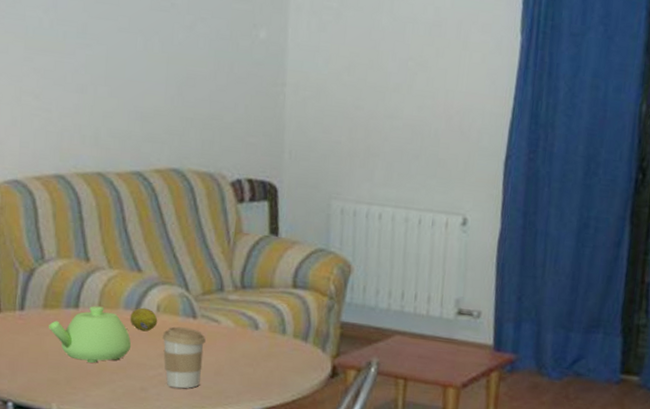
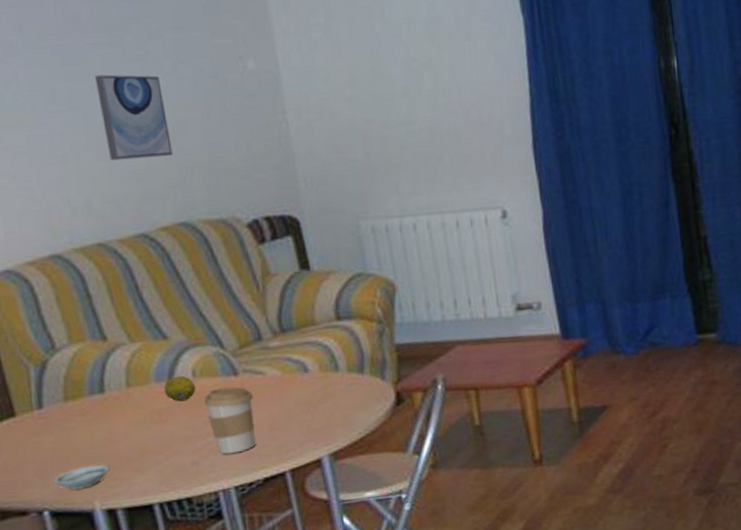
saucer: none [21,370,71,390] -> present [53,465,110,491]
teapot: present [49,306,132,363] -> none [74,385,172,448]
wall art: none [122,17,180,106] -> present [95,74,173,161]

